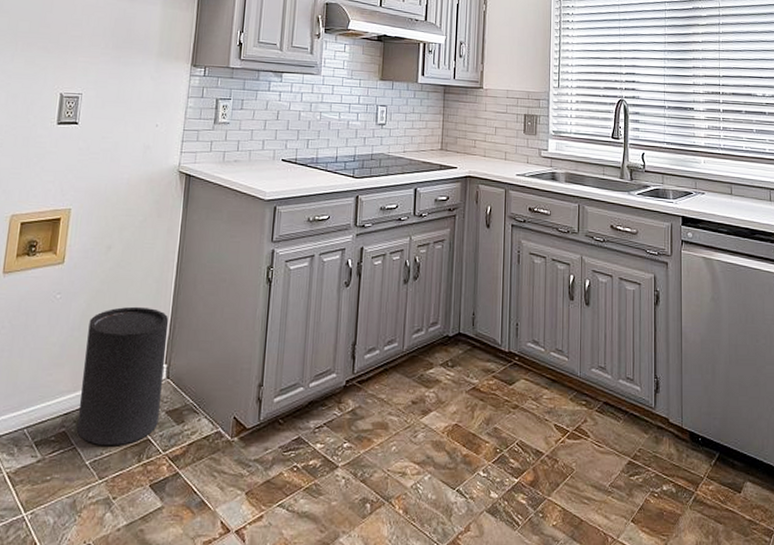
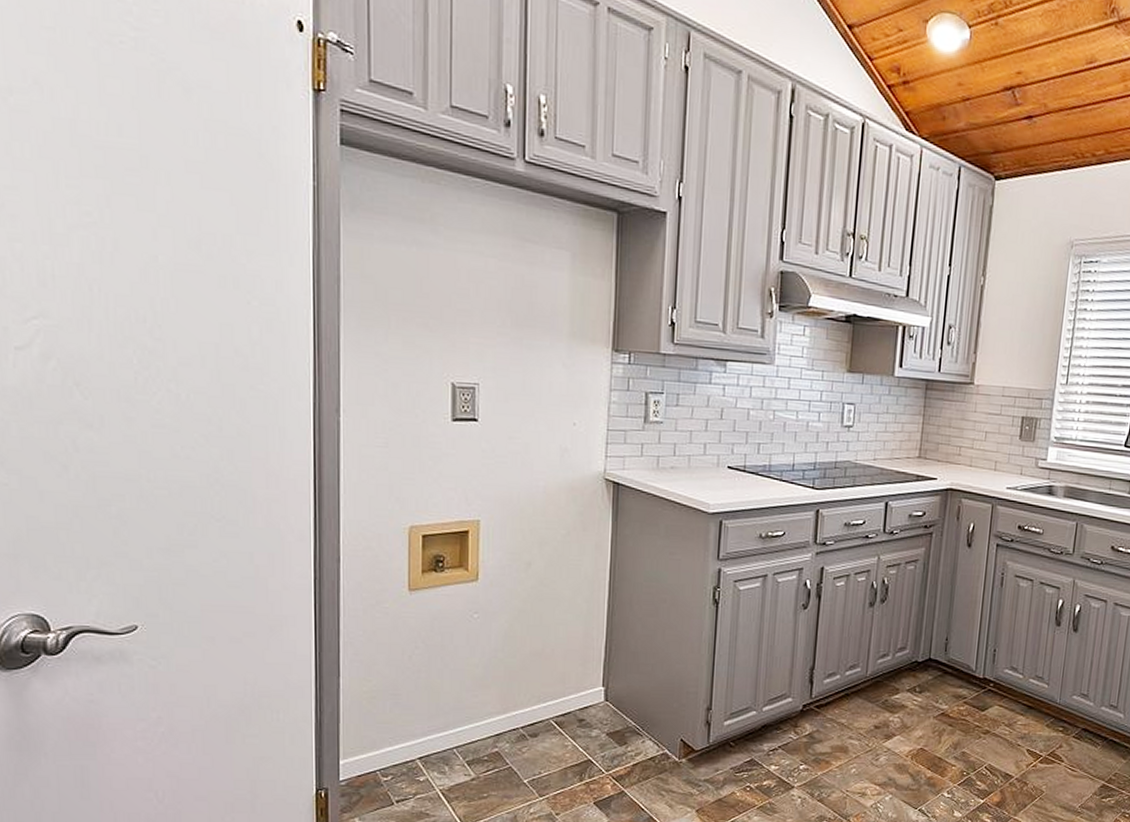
trash can: present [76,306,169,446] -> none [510,627,604,766]

